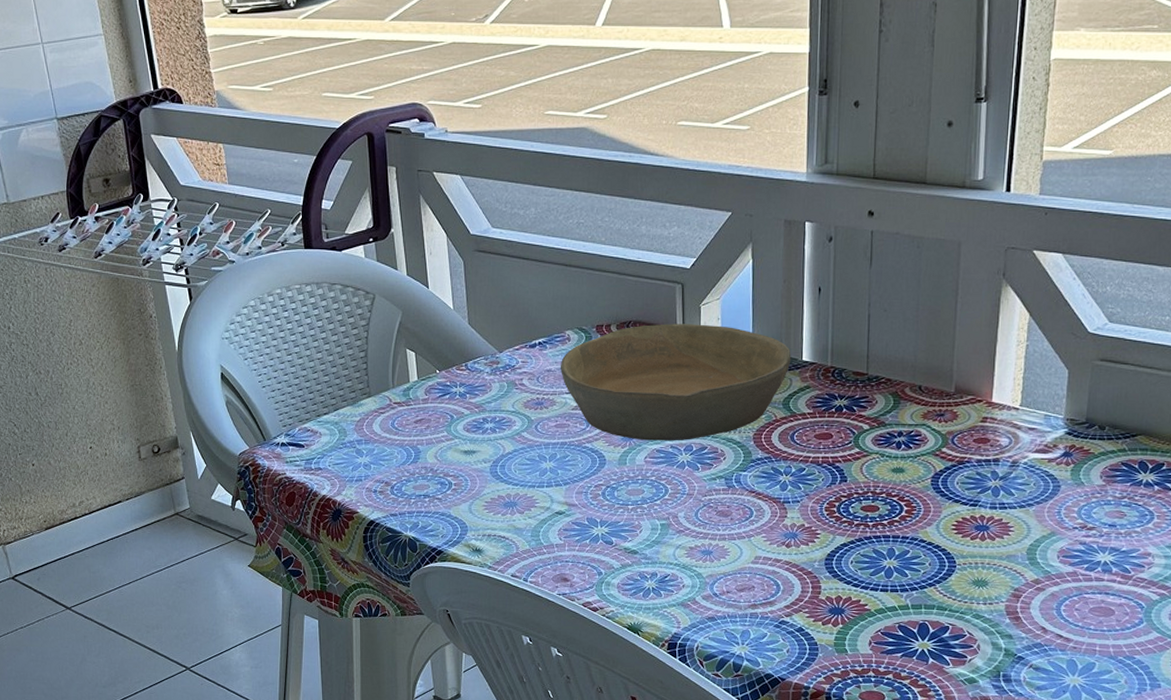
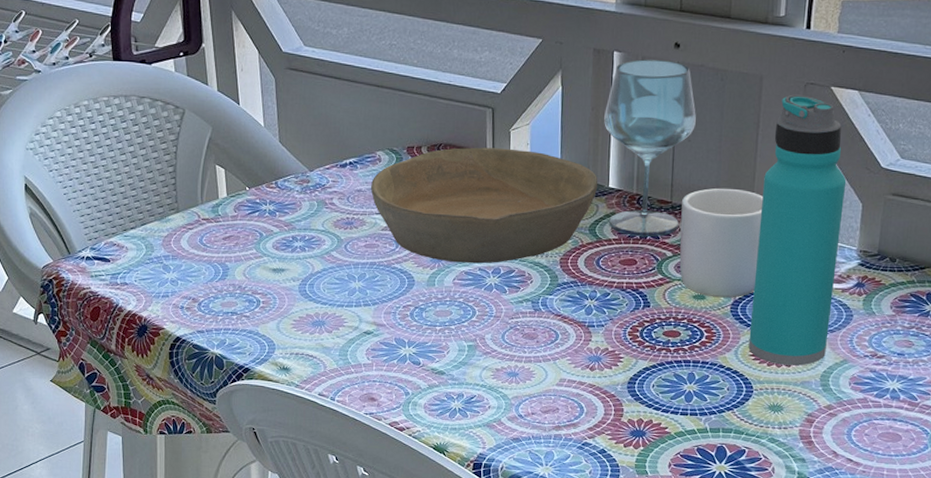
wine glass: none [796,229,892,411] -> present [604,59,696,238]
mug: none [877,358,964,471] -> present [679,188,764,298]
water bottle: none [950,259,1051,539] -> present [748,94,847,366]

